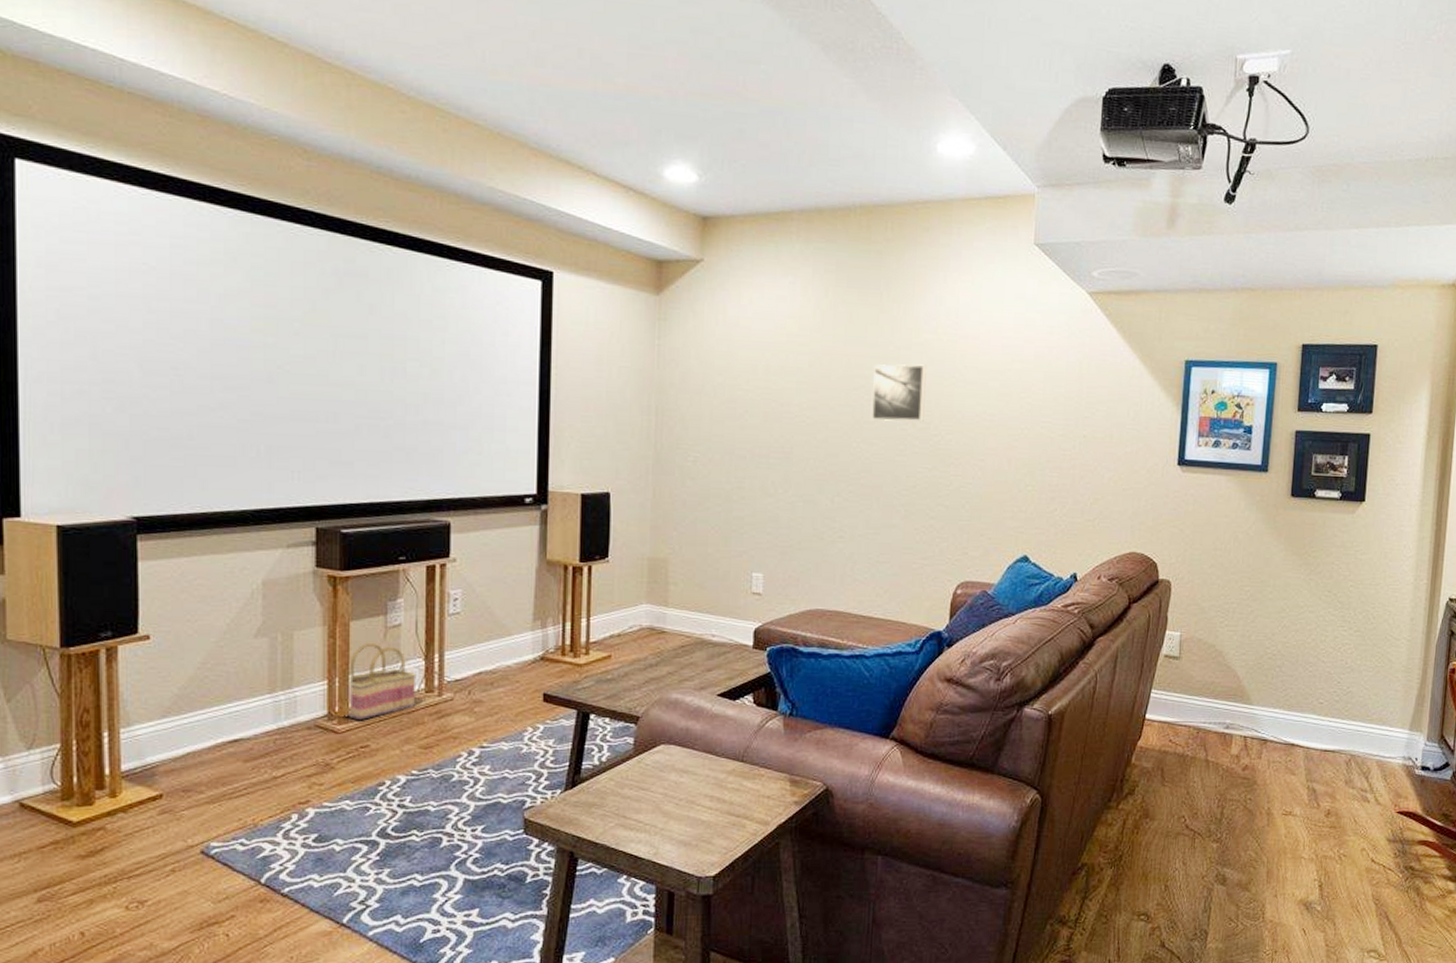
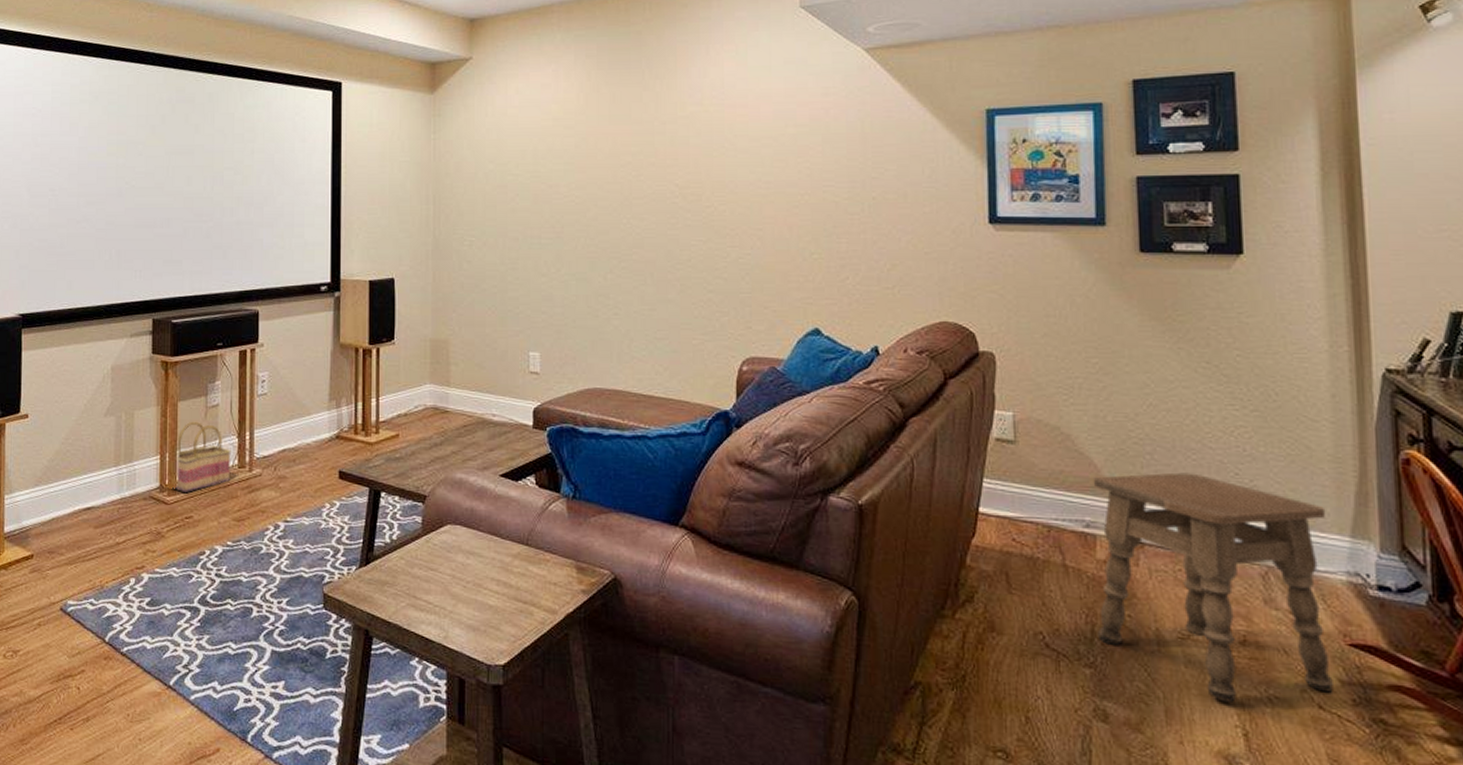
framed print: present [872,364,928,422] -> none [640,137,696,195]
side table: none [1226,682,1396,862] -> present [1093,472,1333,703]

